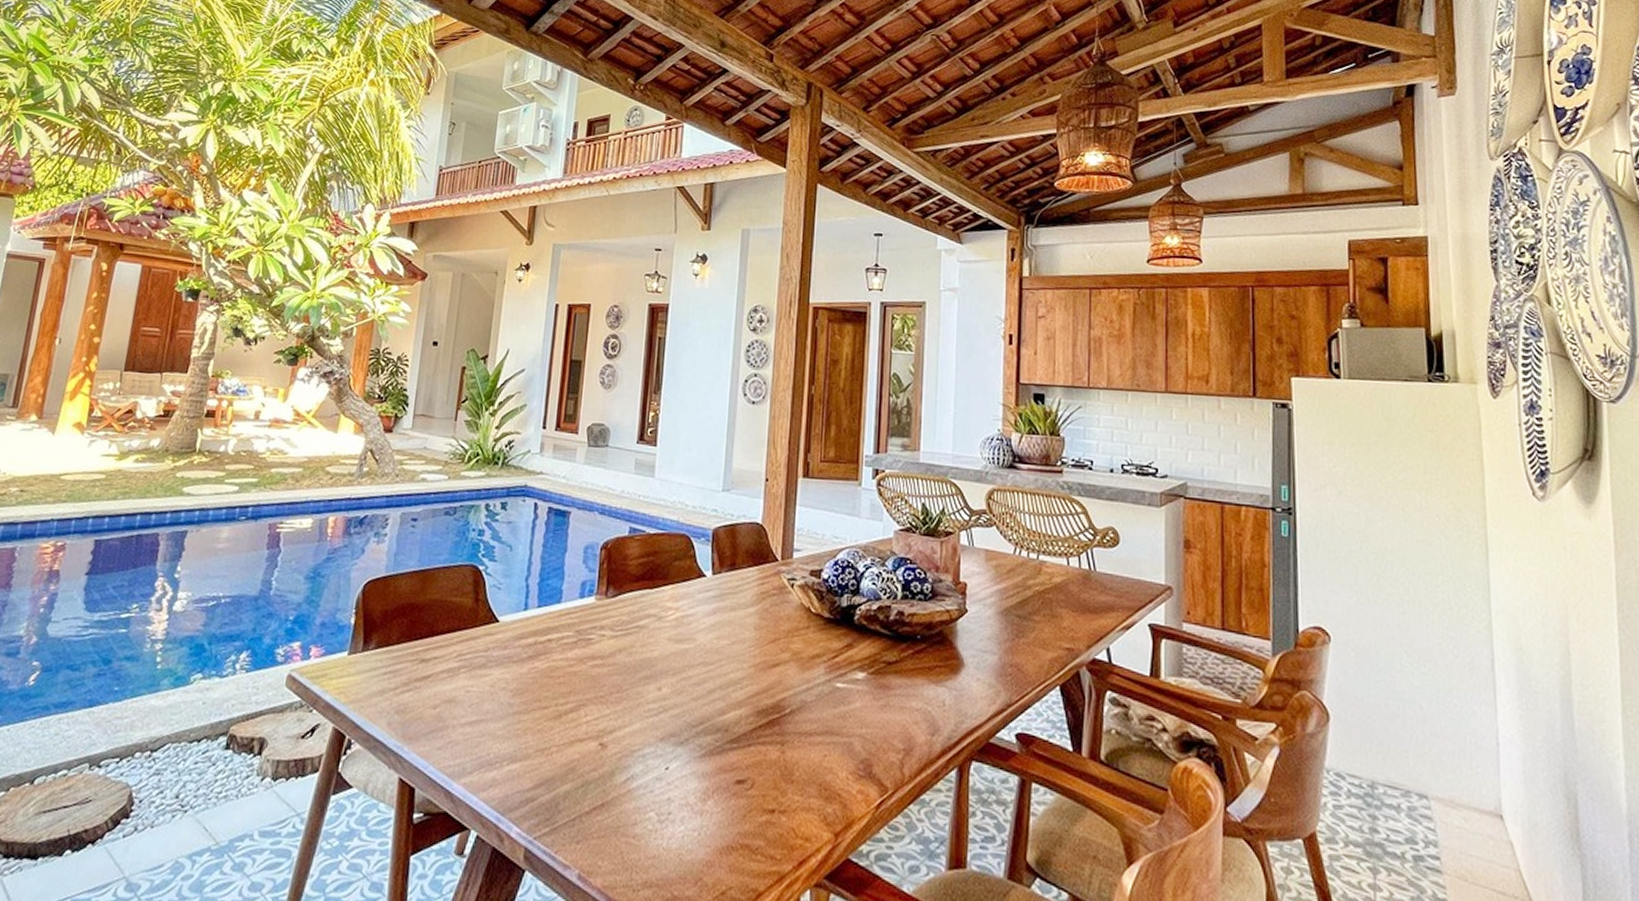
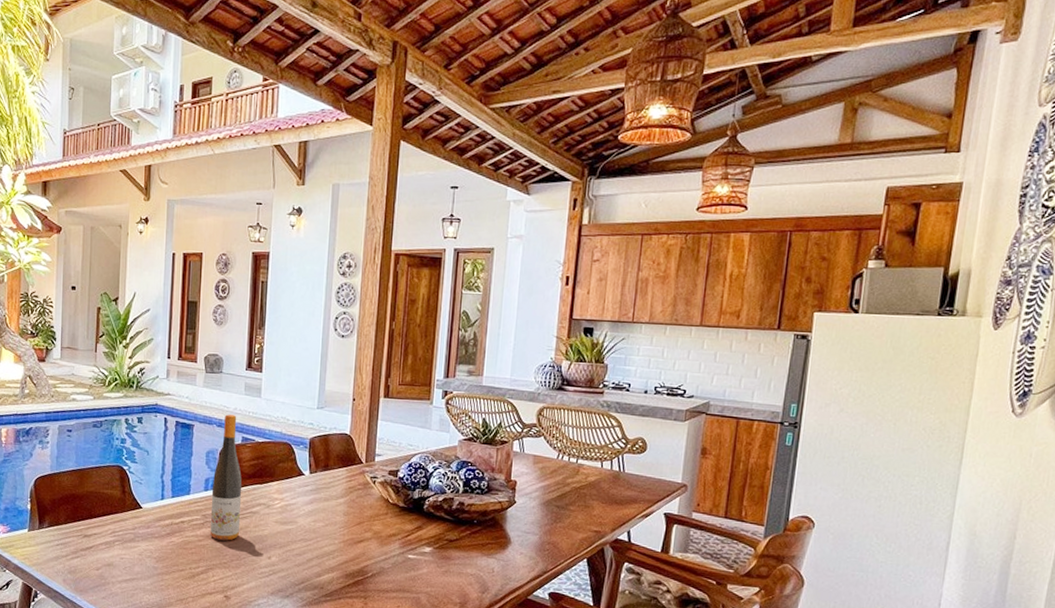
wine bottle: none [584,498,628,666] -> present [210,414,242,541]

